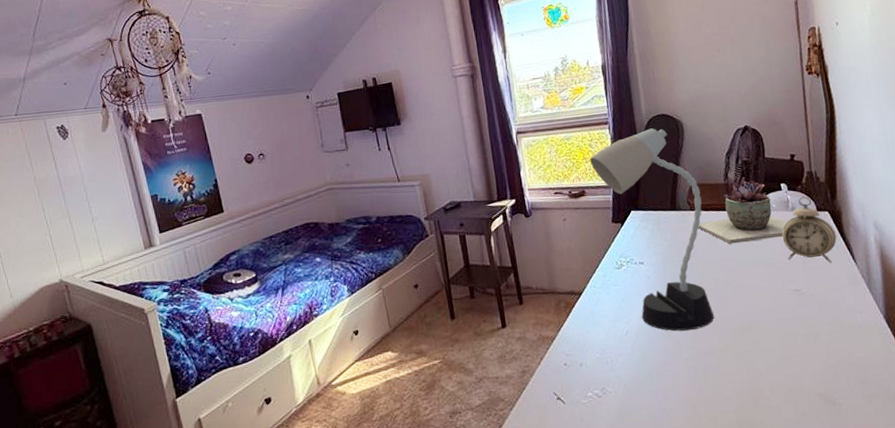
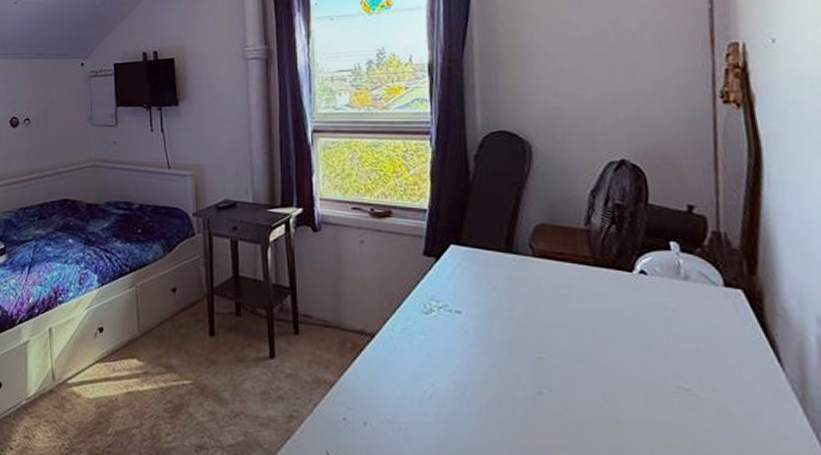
desk lamp: present [589,128,714,331] -> none [401,146,555,412]
succulent plant: present [698,180,788,244] -> none [542,229,677,313]
alarm clock: present [782,197,837,263] -> none [666,264,754,361]

